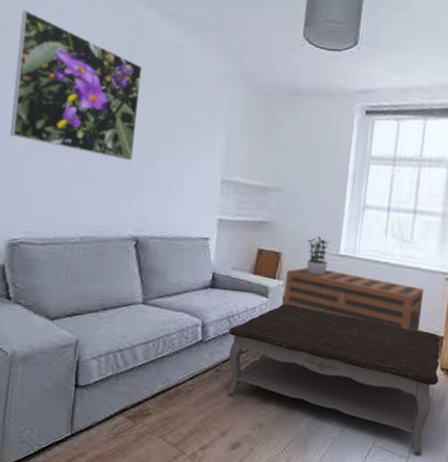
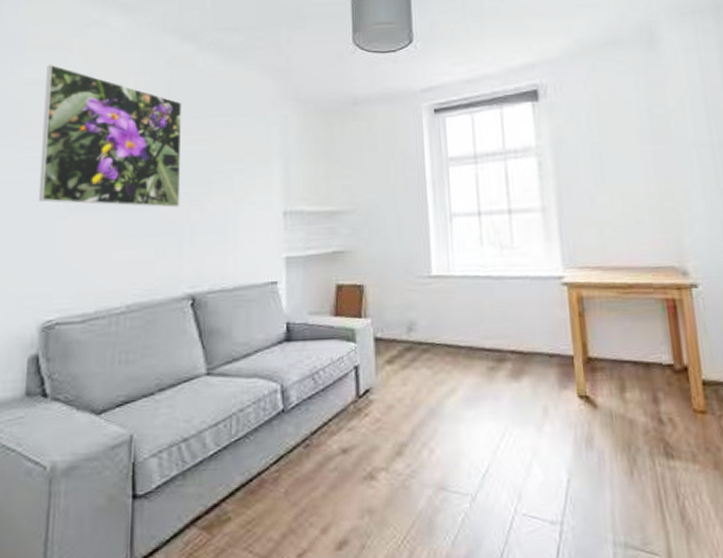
coffee table: present [227,303,441,455] -> none [314,345,580,516]
storage bench: present [282,267,425,332] -> none [373,296,543,355]
potted plant: present [306,236,330,277] -> none [392,258,421,306]

